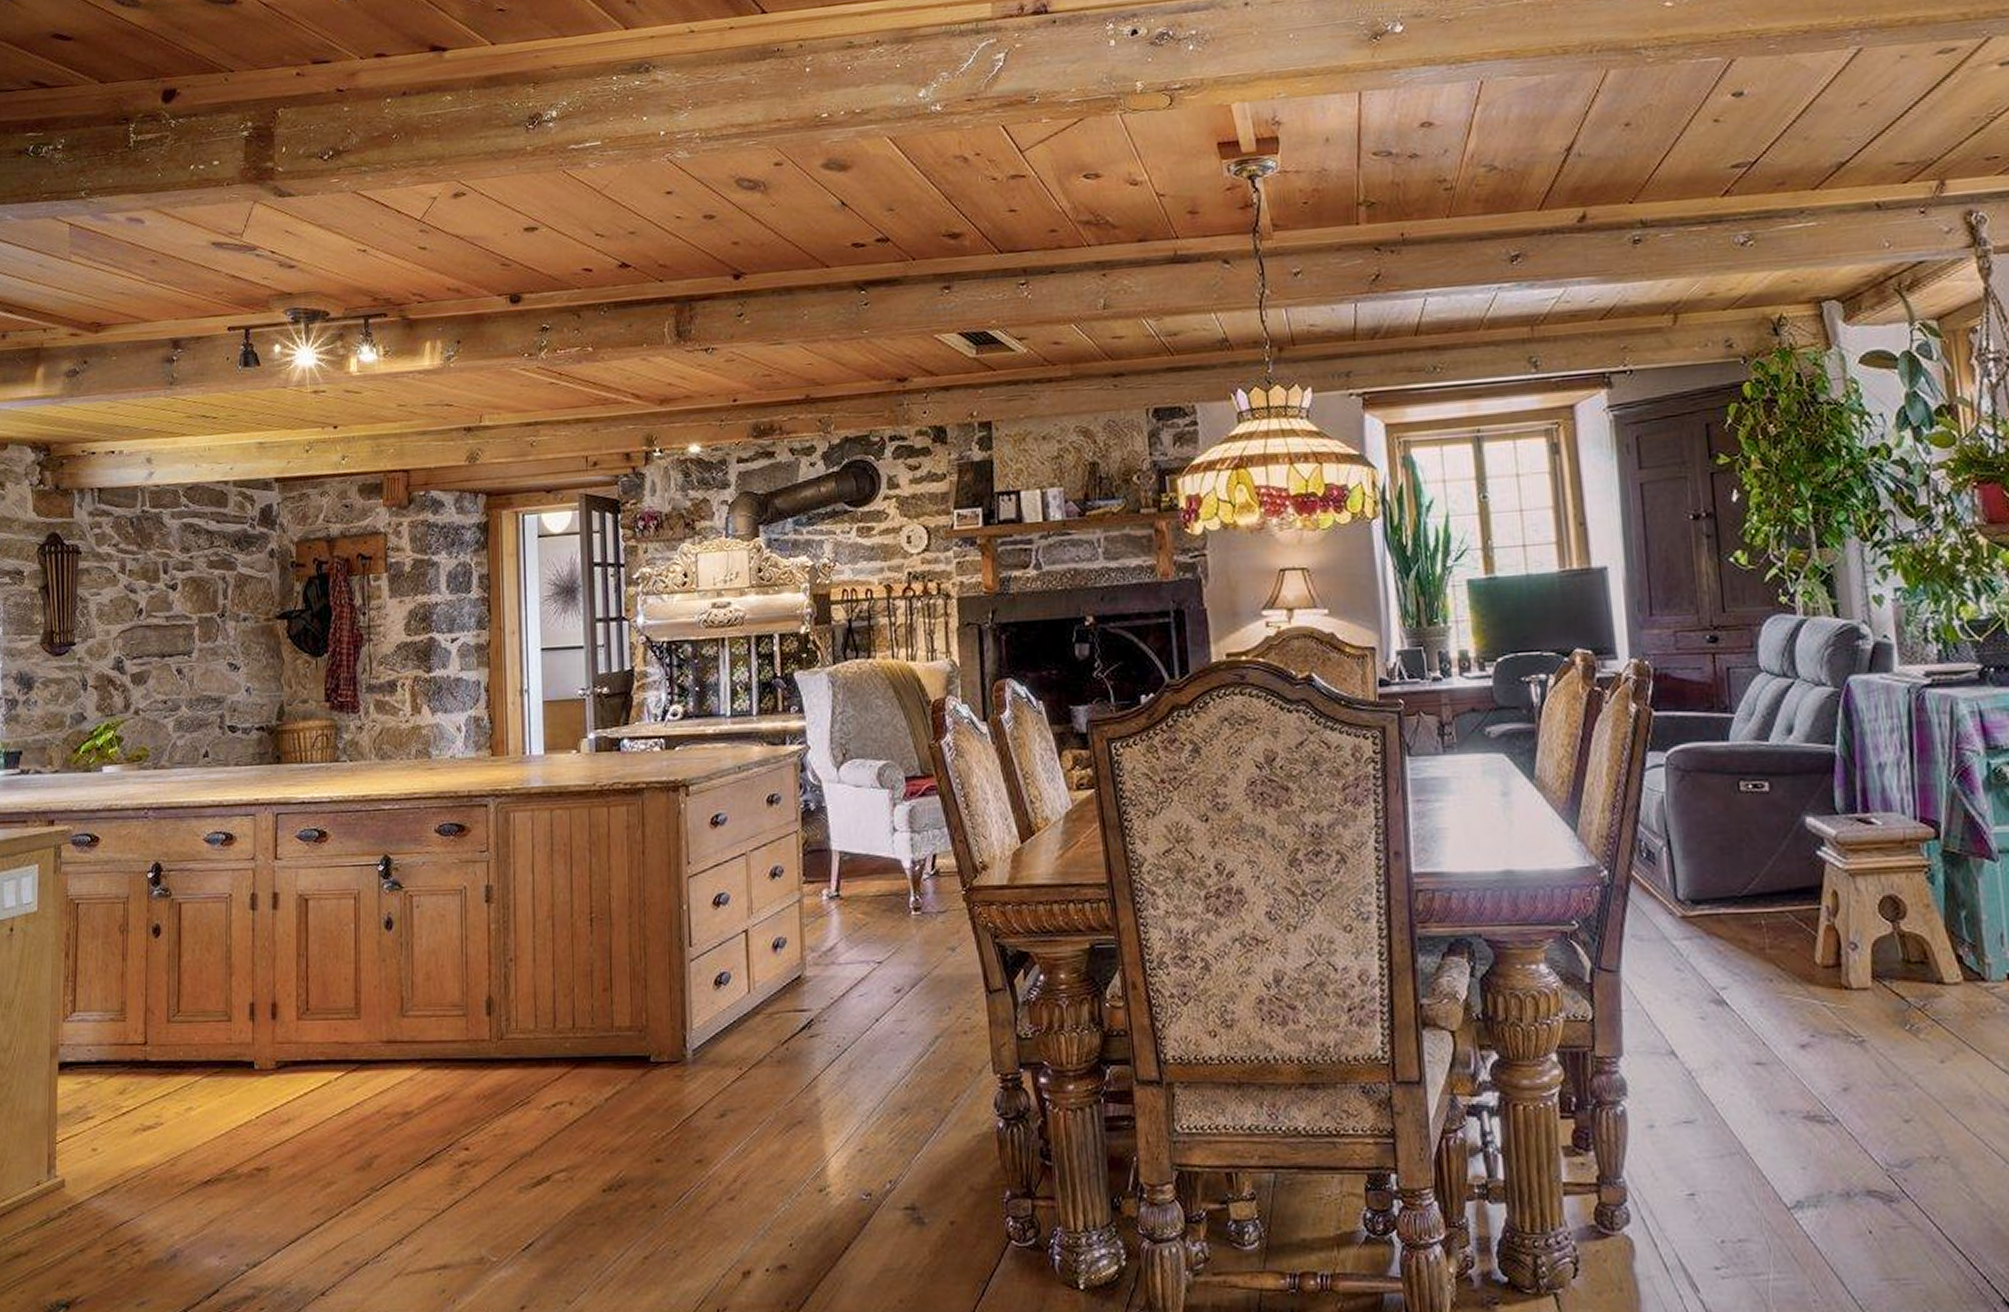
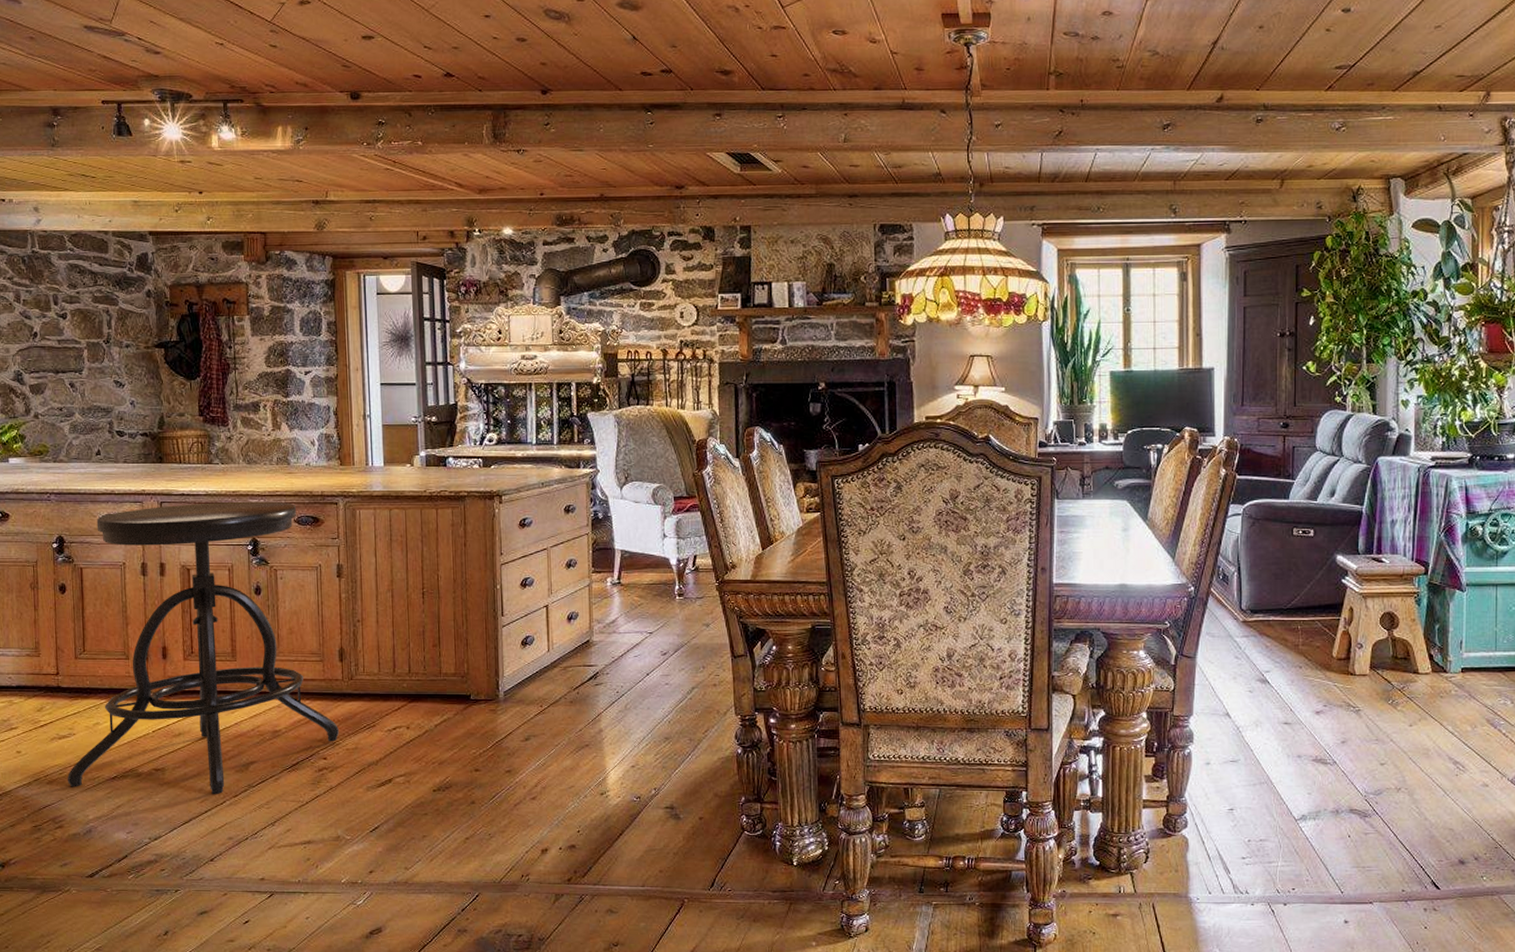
stool: none [151,806,484,1203] -> present [68,501,339,795]

